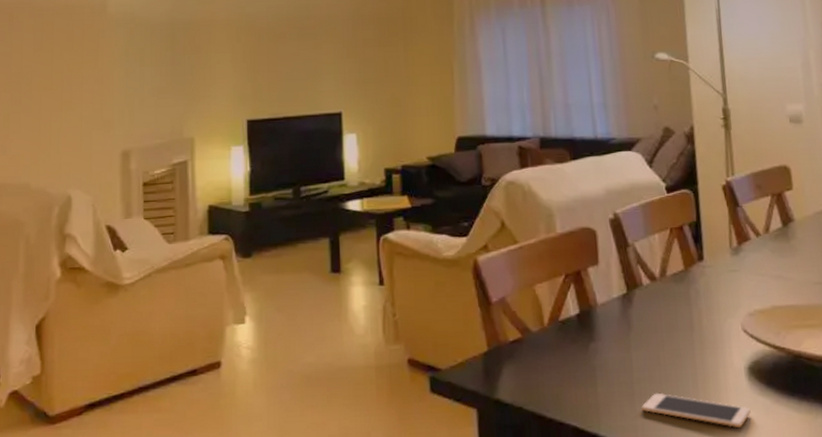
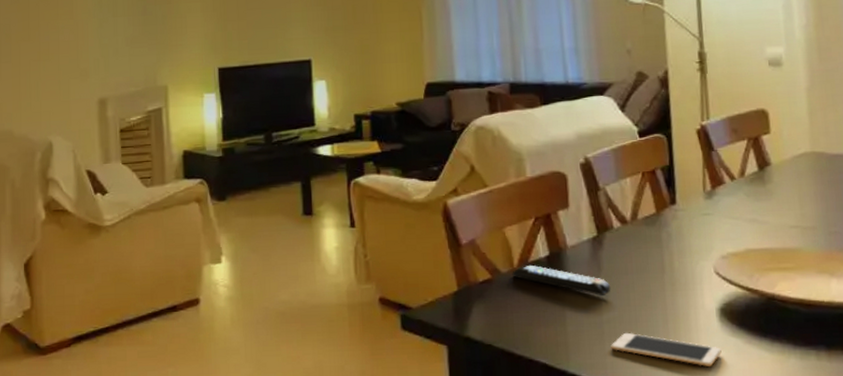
remote control: none [542,323,641,356] -> present [512,264,611,297]

